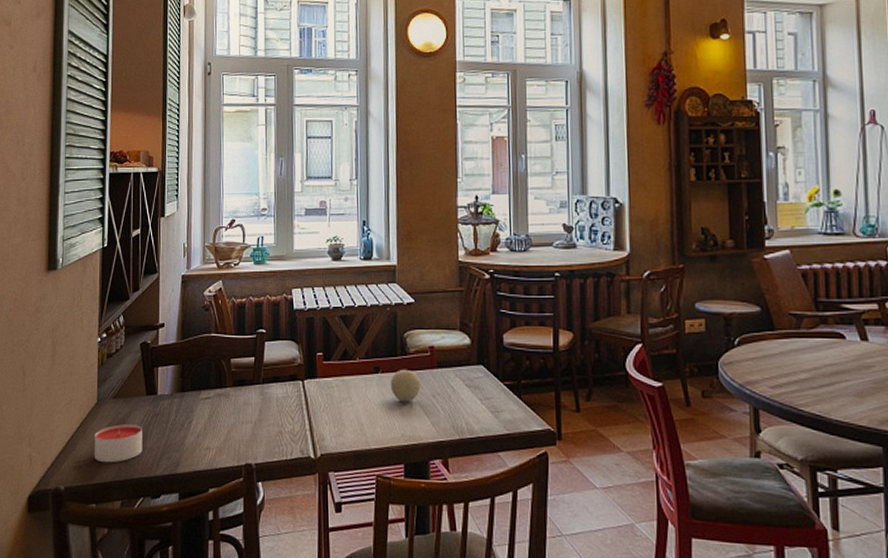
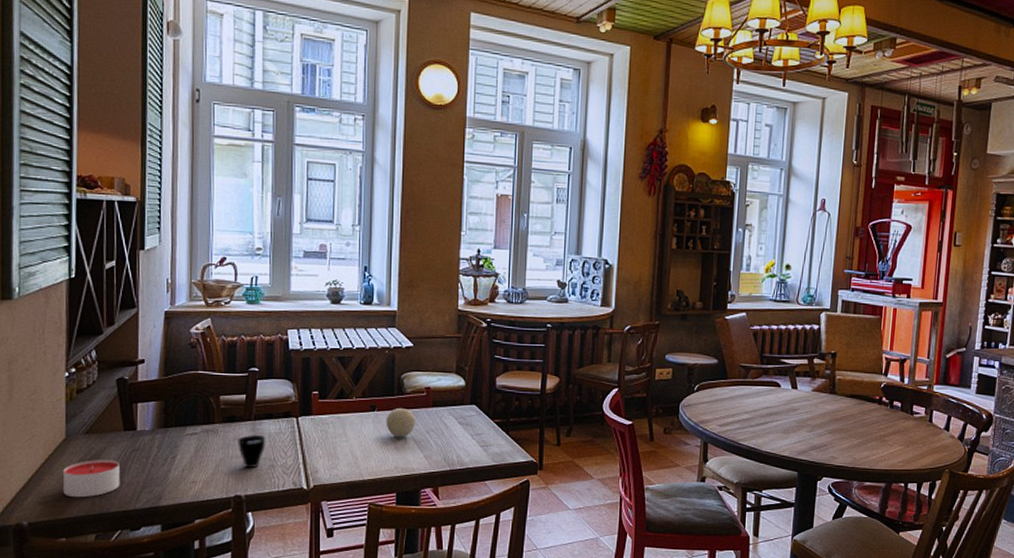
cup: none [248,399,274,435] -> present [238,435,266,469]

